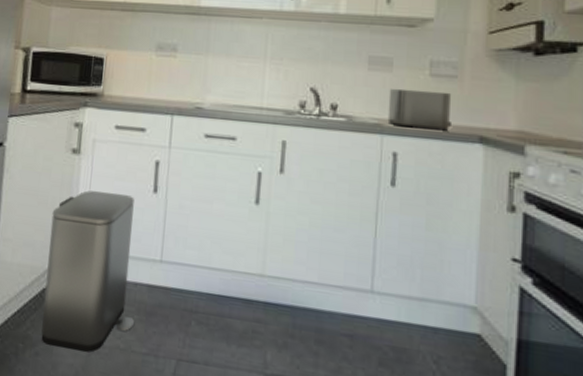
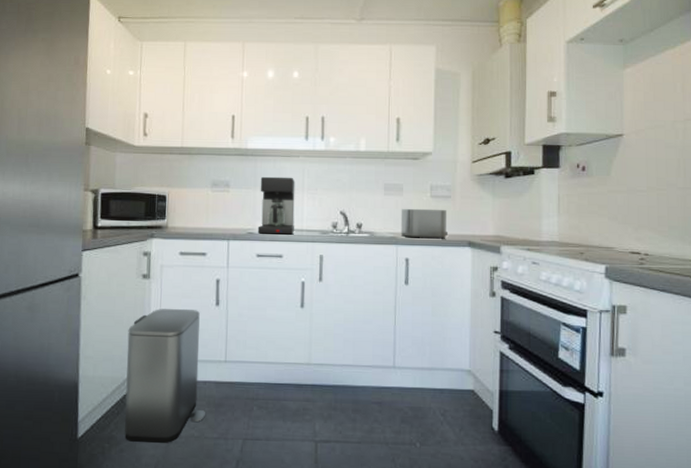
coffee maker: none [207,40,256,114] -> present [257,176,295,236]

